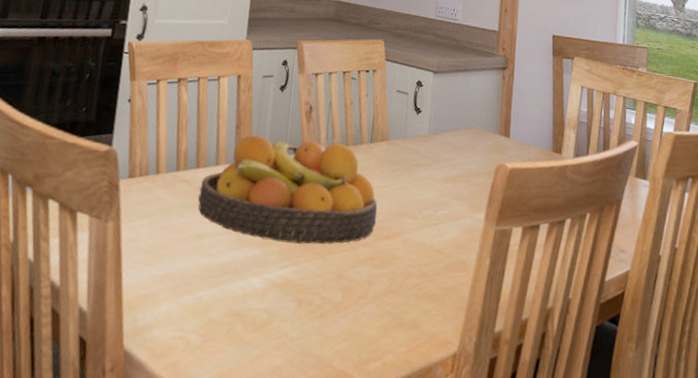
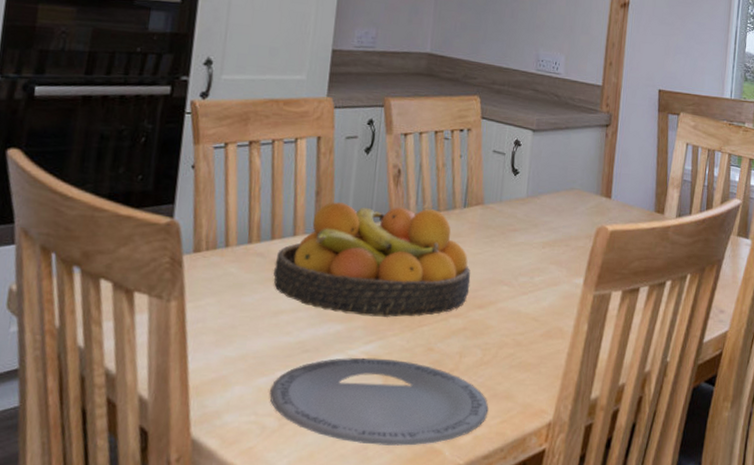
plate: none [194,281,396,369] -> present [270,357,489,446]

